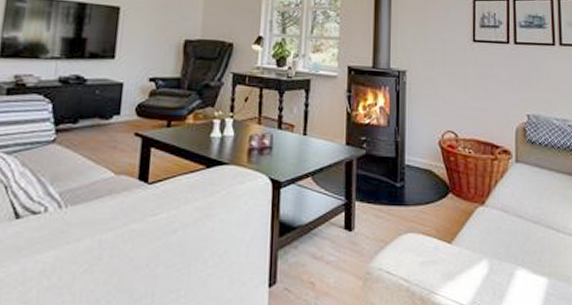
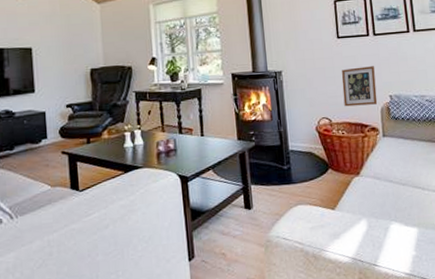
picture frame: none [474,77,513,123] -> present [341,66,378,107]

